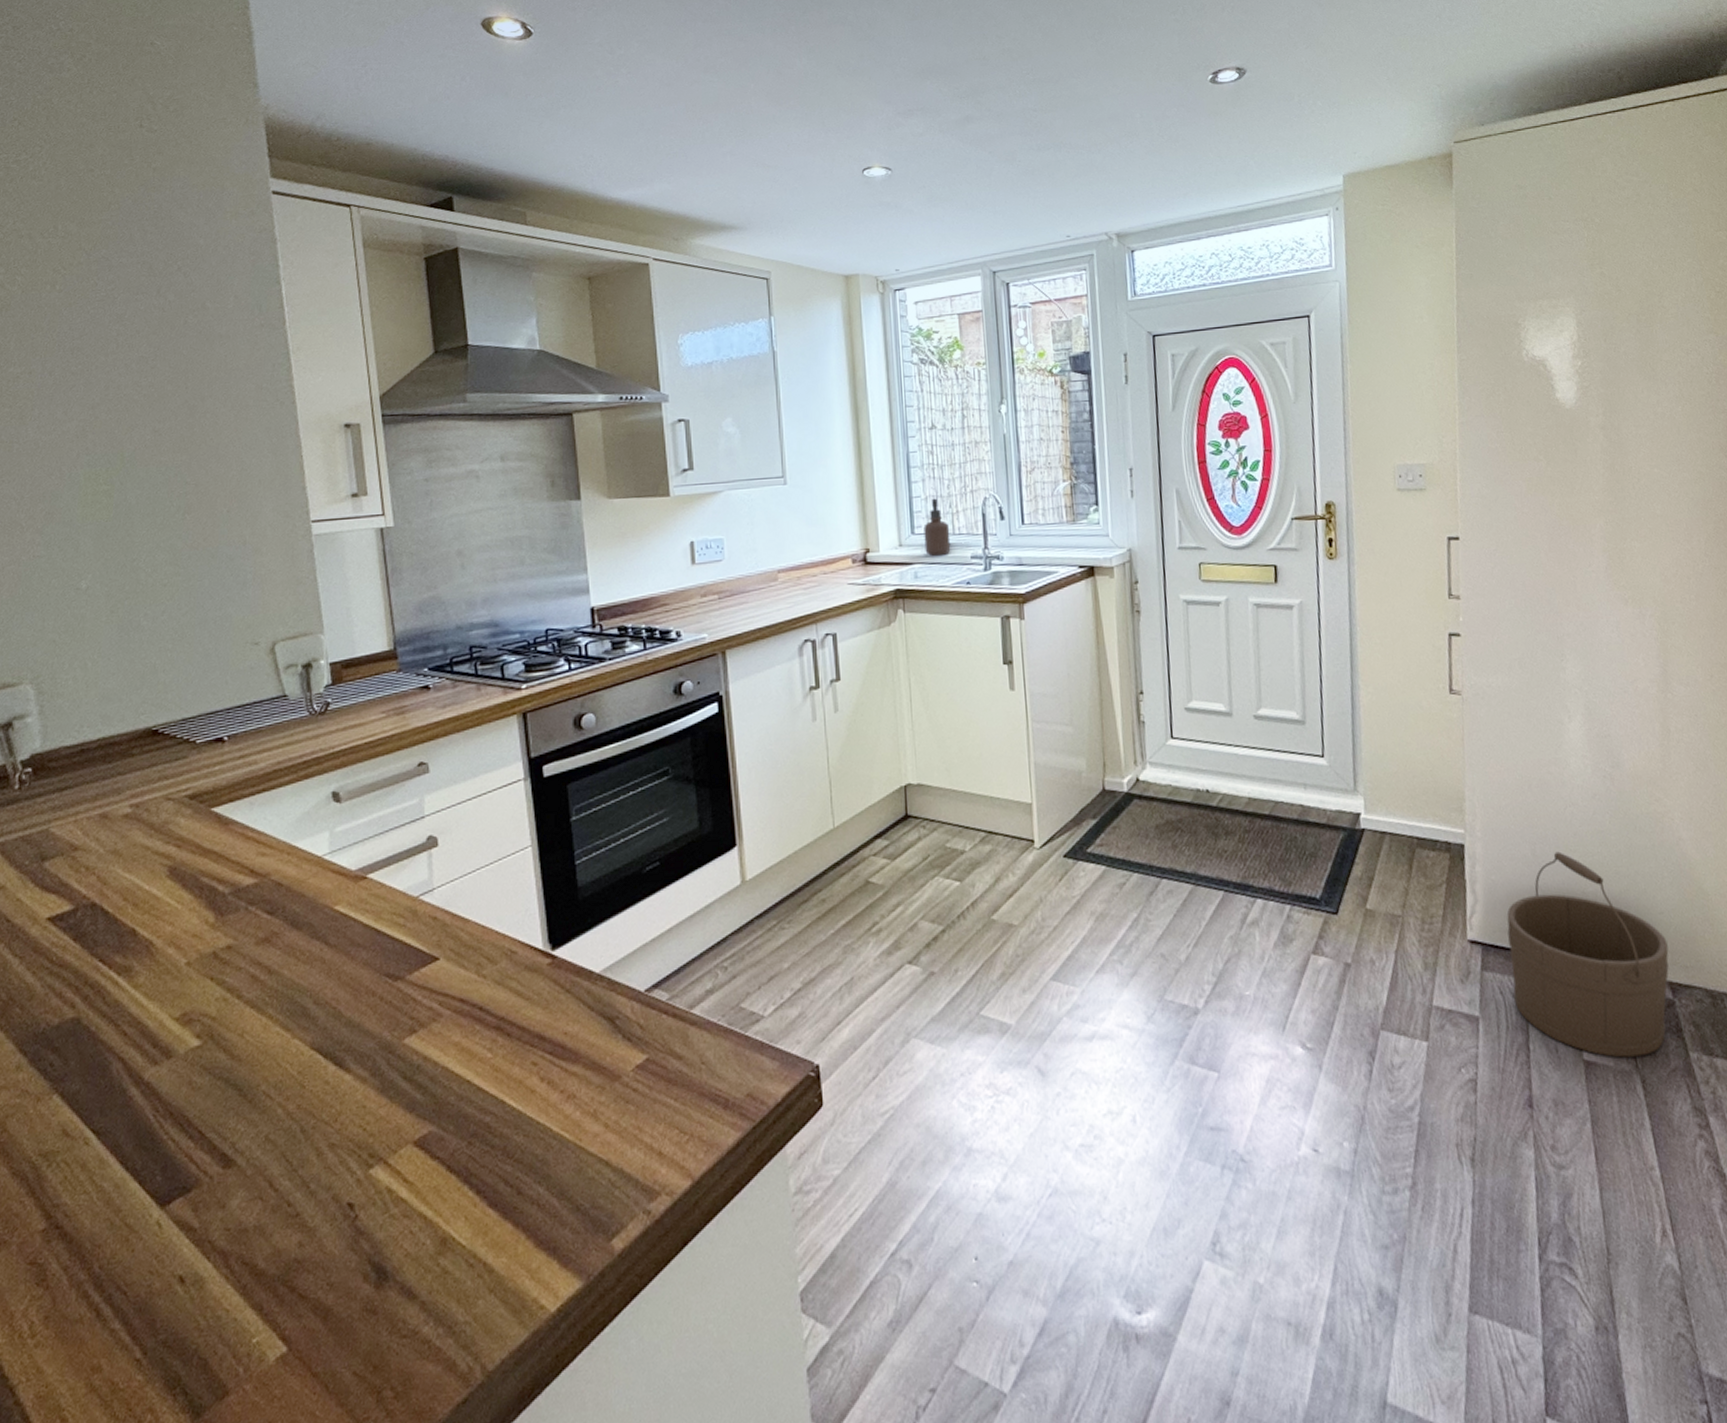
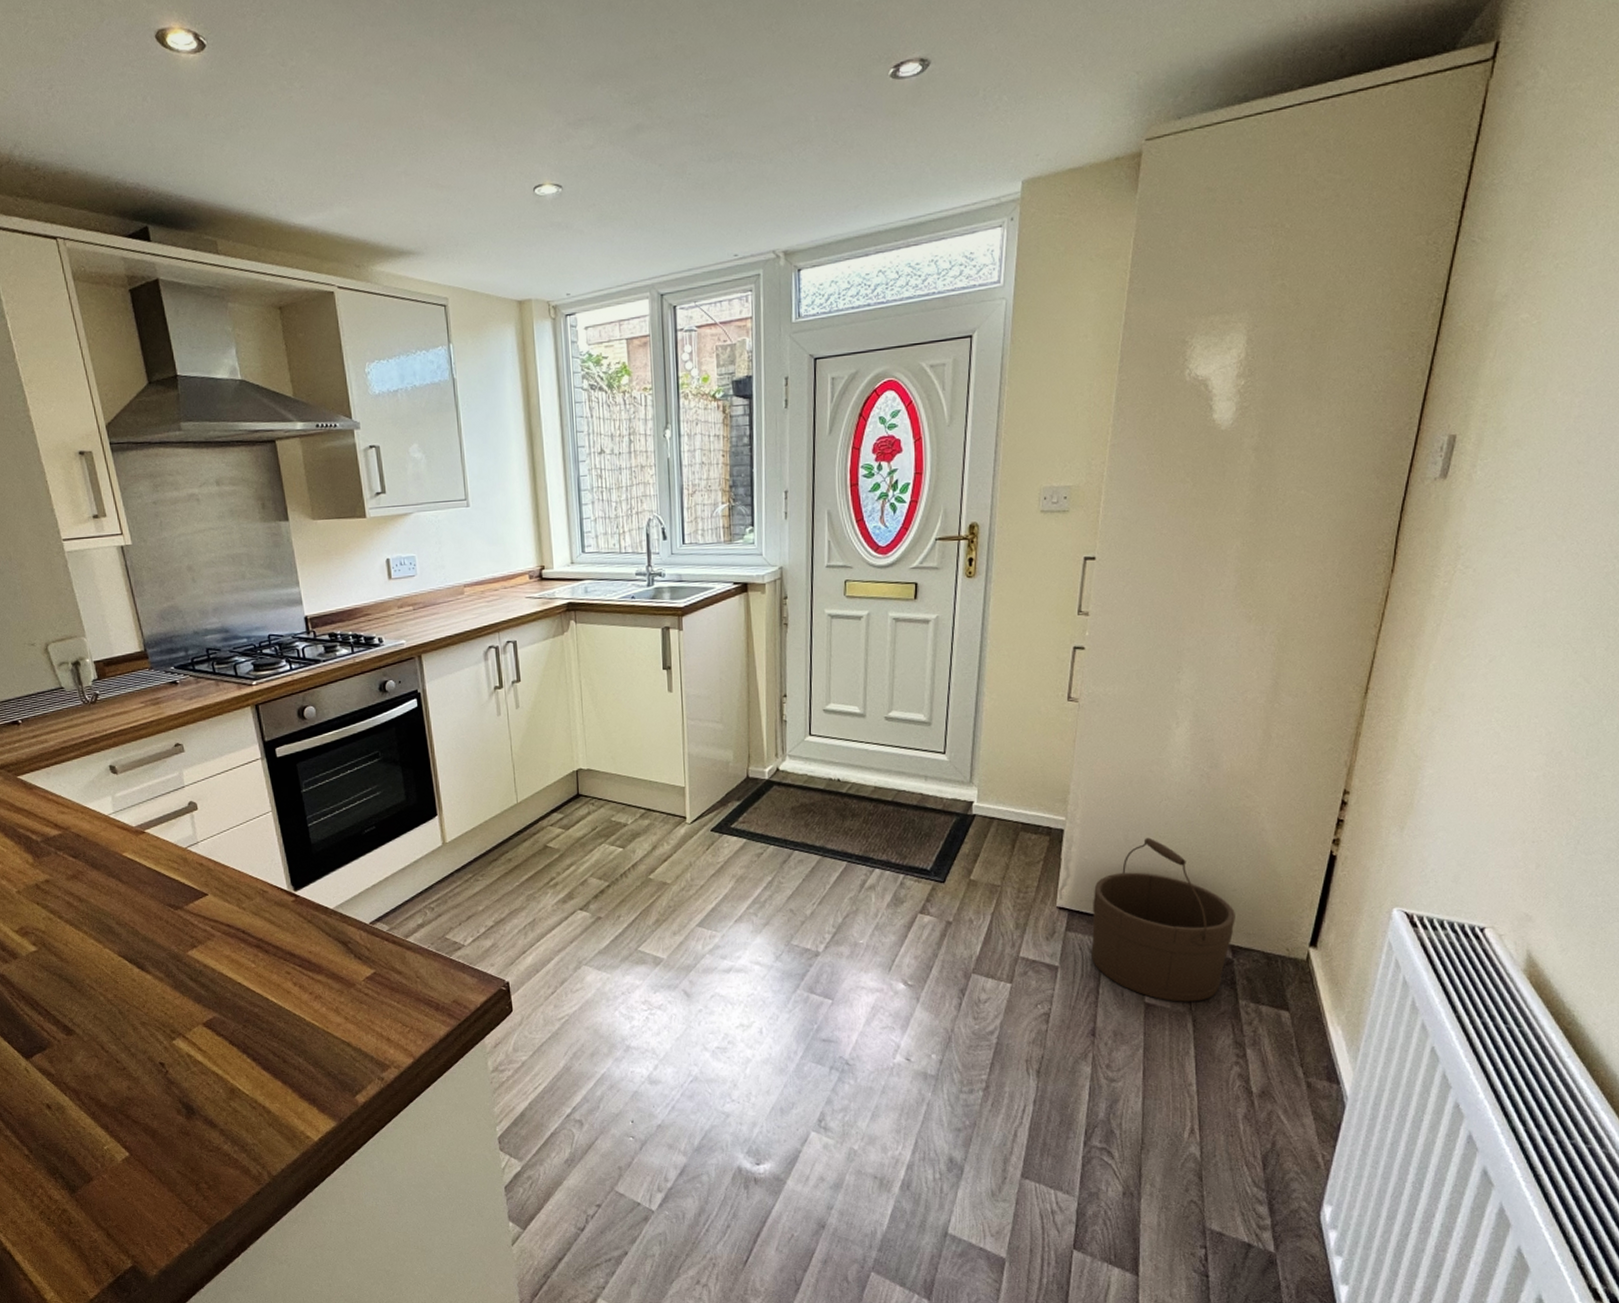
soap dispenser: present [923,498,951,556] -> none [593,519,618,573]

